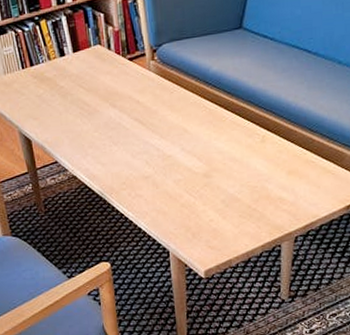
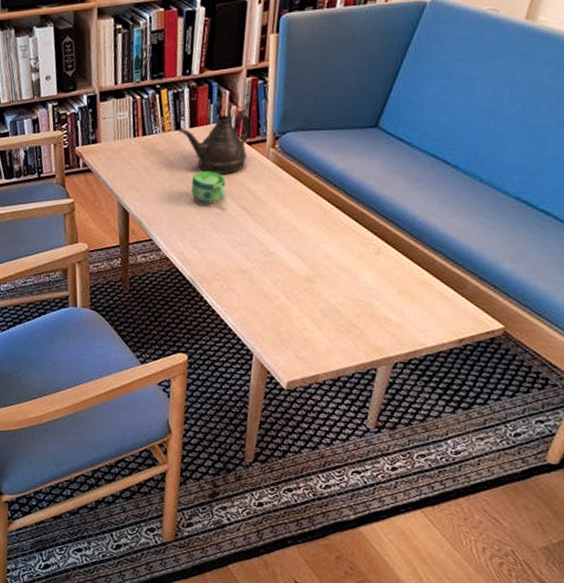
teapot: none [62,32,131,92] -> present [177,113,252,174]
cup: none [84,90,119,121] -> present [191,170,227,204]

